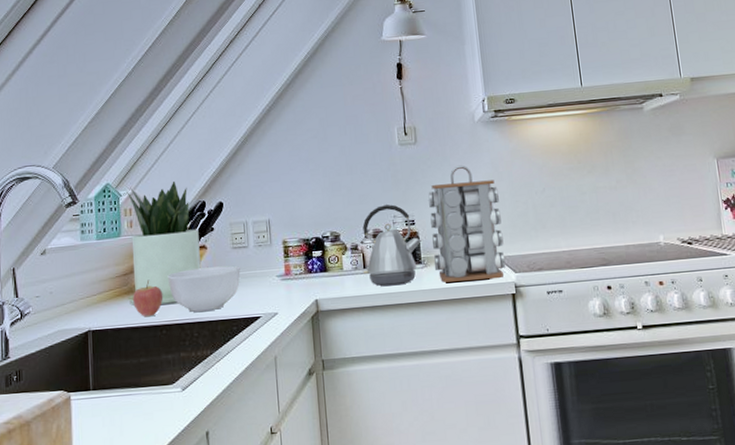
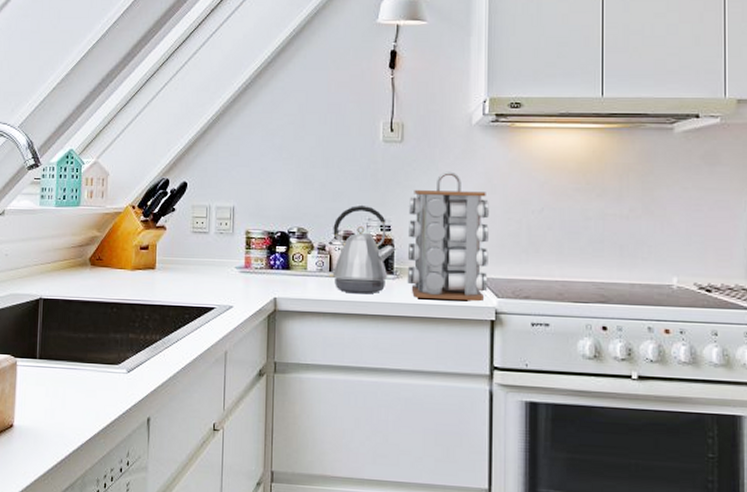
planter: present [126,182,201,304] -> none [80,155,159,282]
fruit: present [133,279,164,317] -> none [86,254,117,293]
bowl: present [167,265,241,313] -> none [123,249,198,295]

